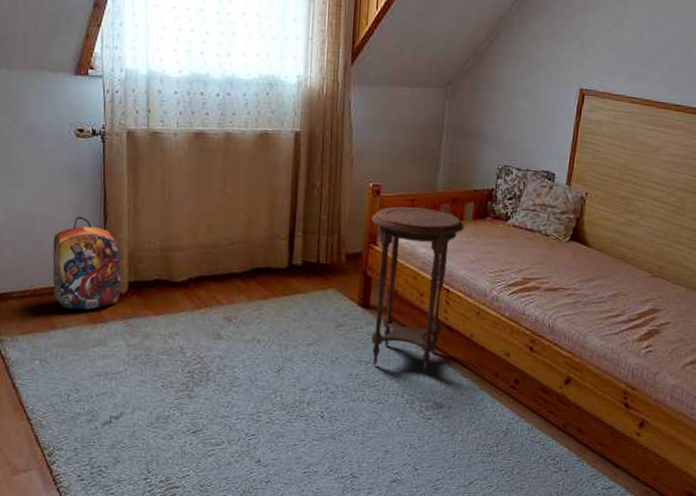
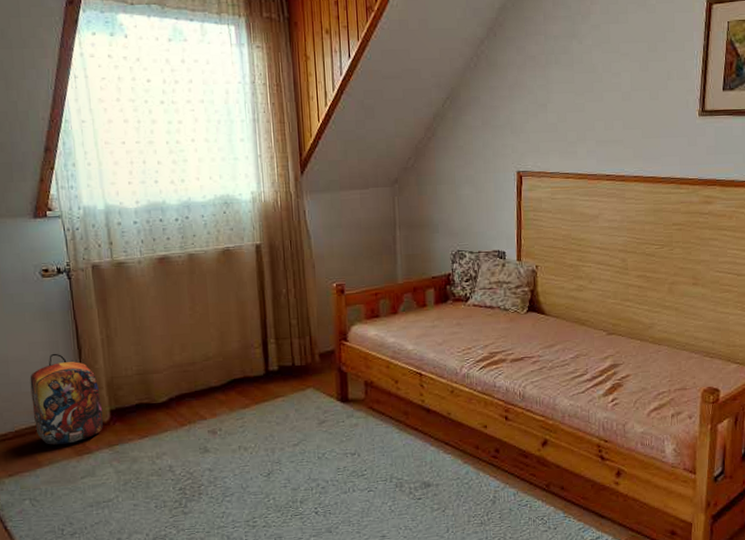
side table: present [371,206,464,373] -> none [339,300,428,455]

